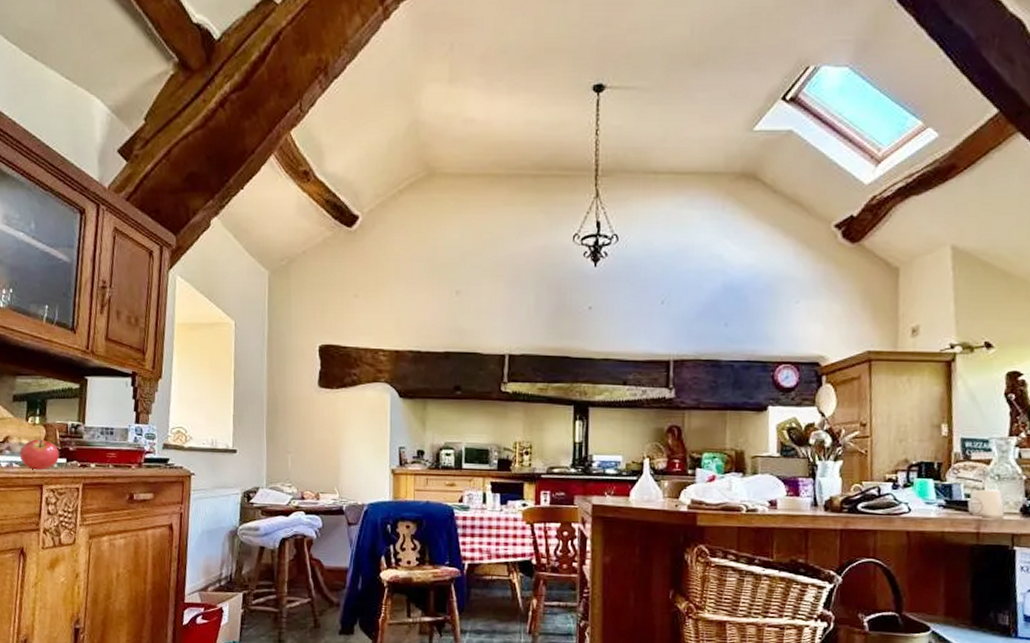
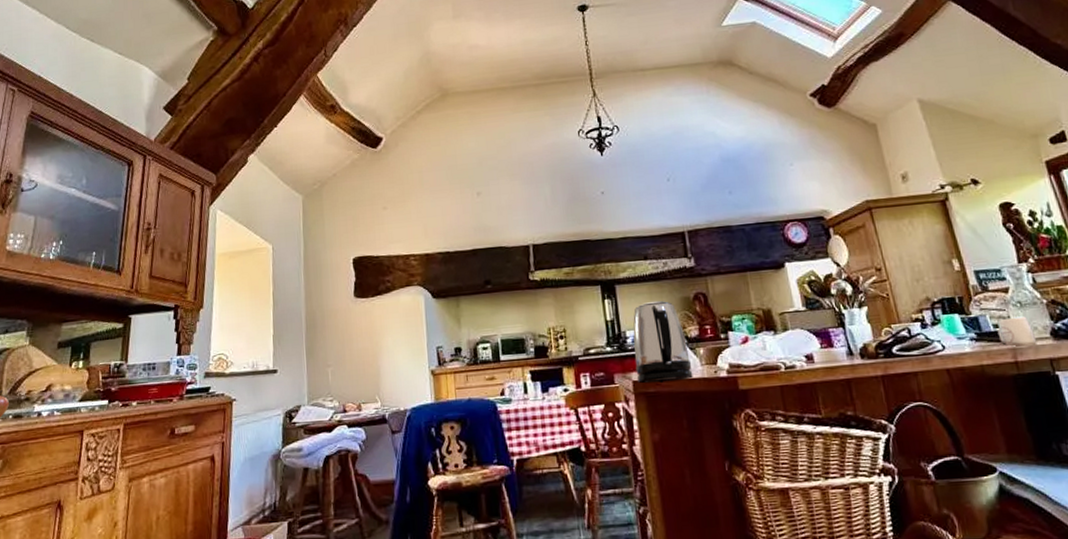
fruit: present [19,439,59,470] -> none [61,383,101,416]
kettle: none [596,428,654,510] -> present [633,300,693,384]

